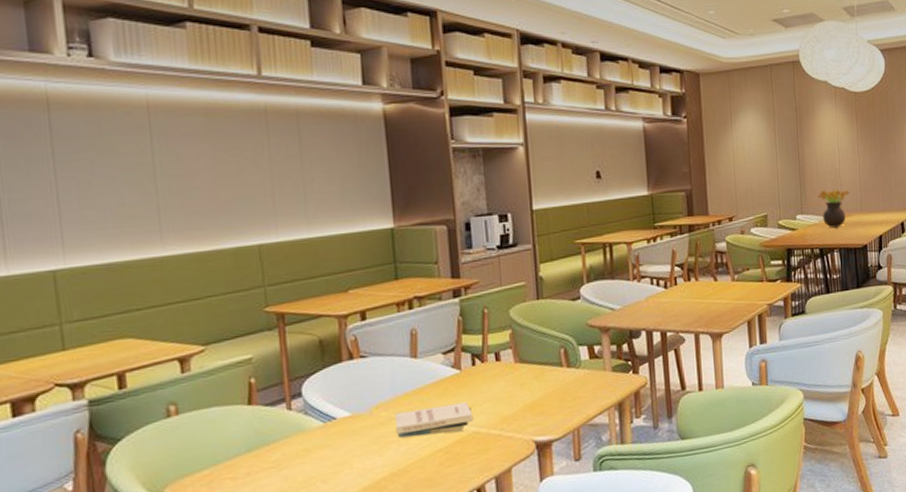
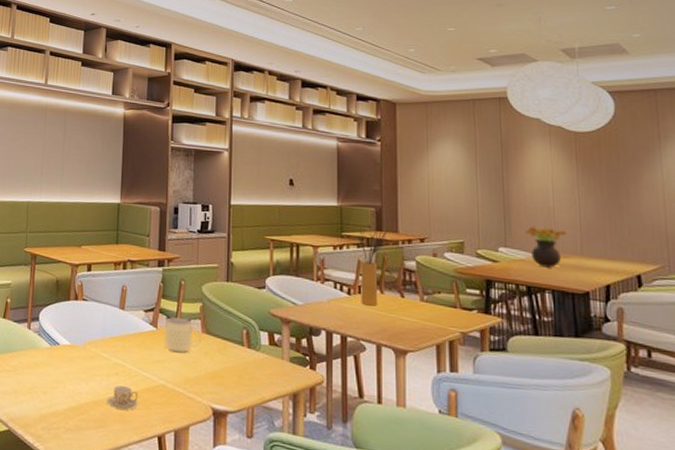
books: present [395,402,474,438] -> none [101,352,163,381]
teacup: none [408,445,449,474] -> present [106,385,138,411]
mug: none [470,351,515,392] -> present [163,316,202,353]
vase: none [670,210,699,296] -> present [357,224,388,306]

